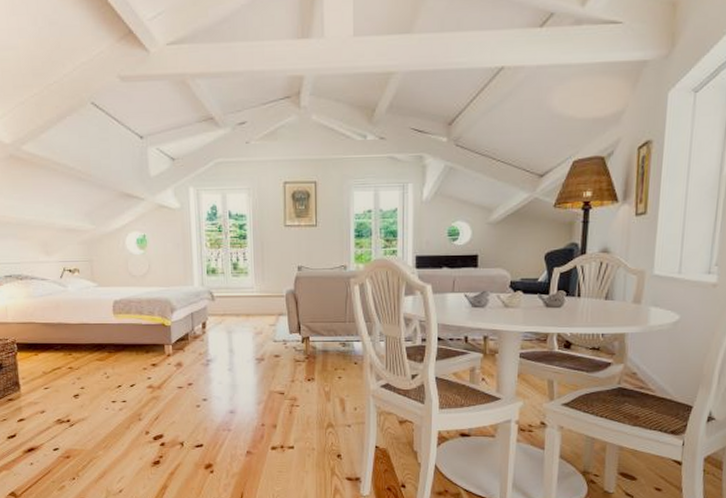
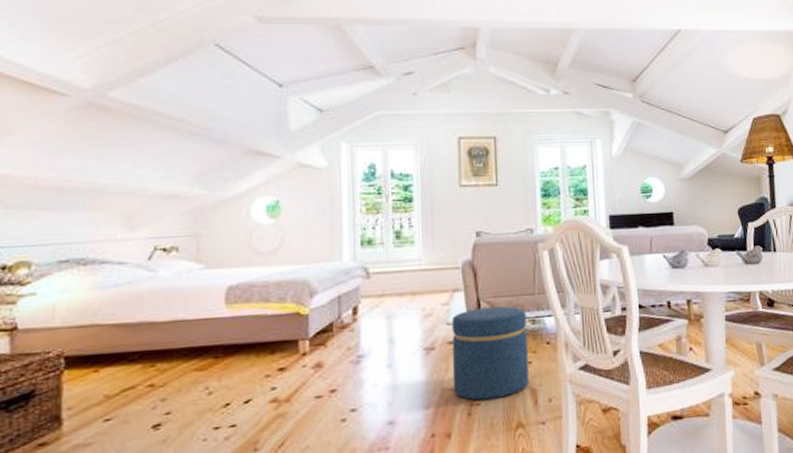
ottoman: none [278,330,338,403] -> present [452,306,529,401]

